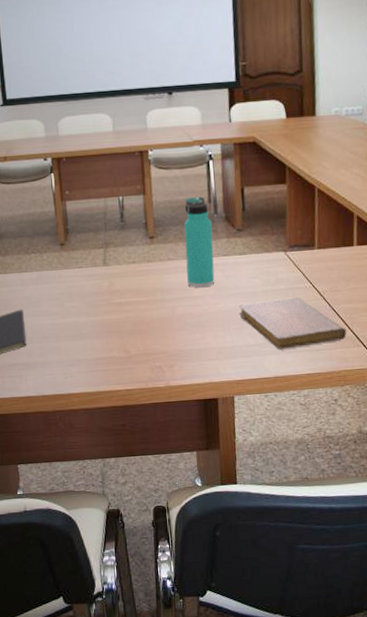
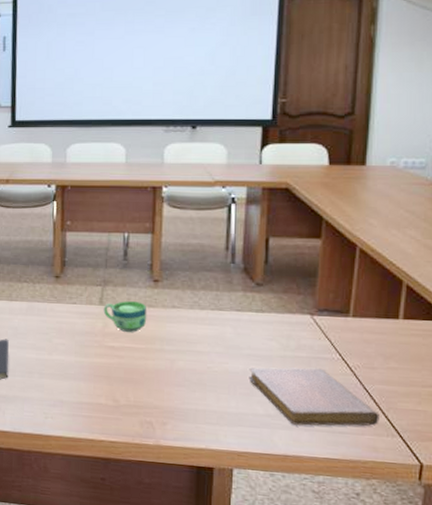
cup: none [107,258,147,288] -> present [103,301,147,332]
thermos bottle: present [184,196,215,288] -> none [192,241,227,343]

